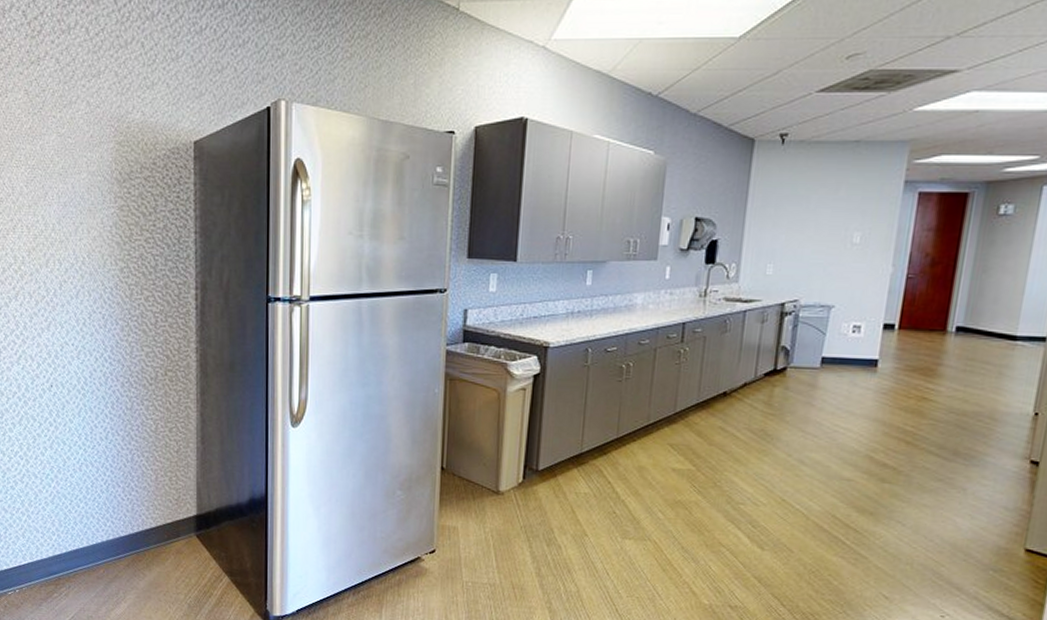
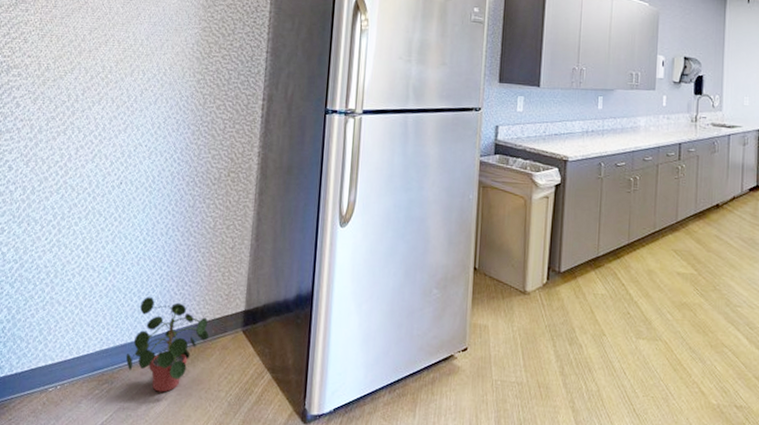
potted plant: none [80,503,163,595] -> present [125,297,210,392]

